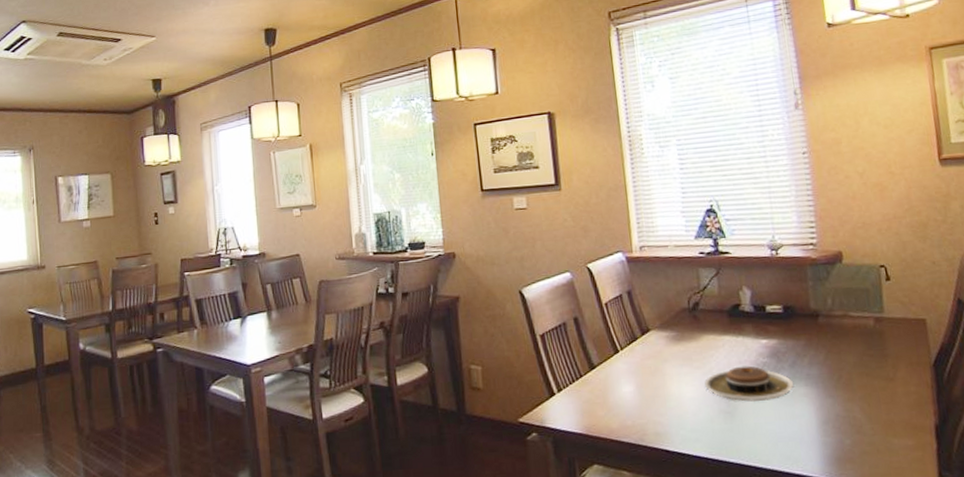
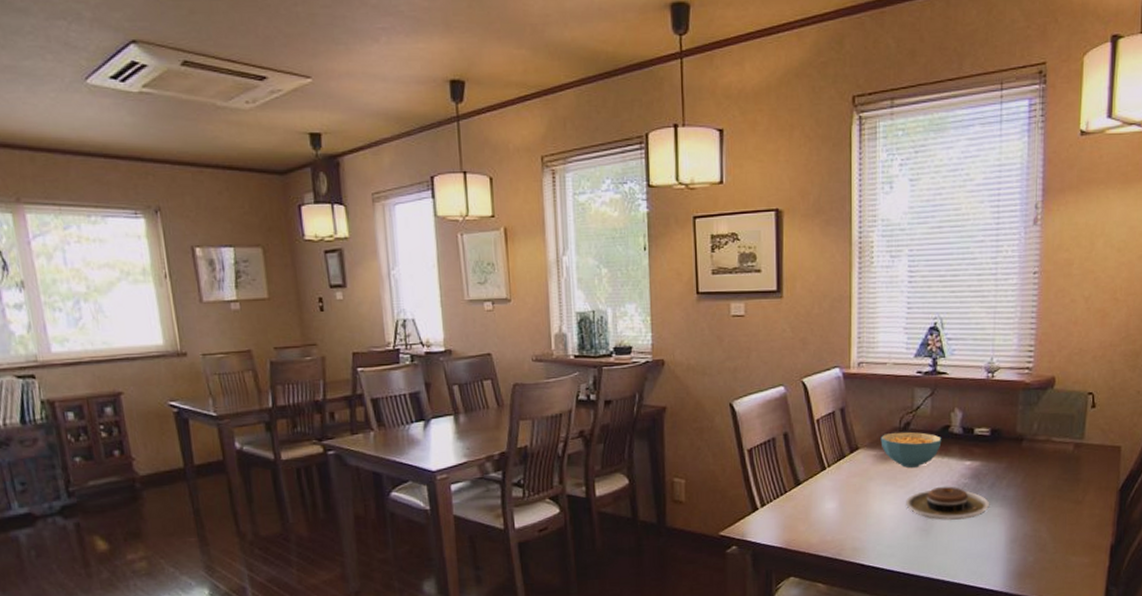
cereal bowl: none [670,311,734,348] -> present [880,431,942,468]

